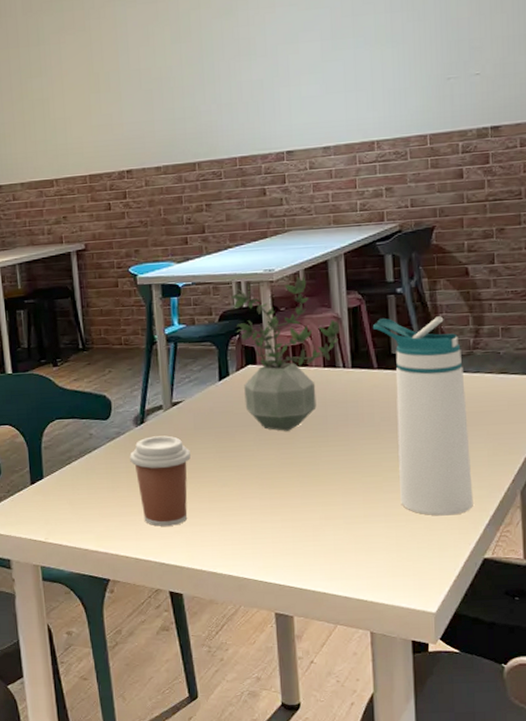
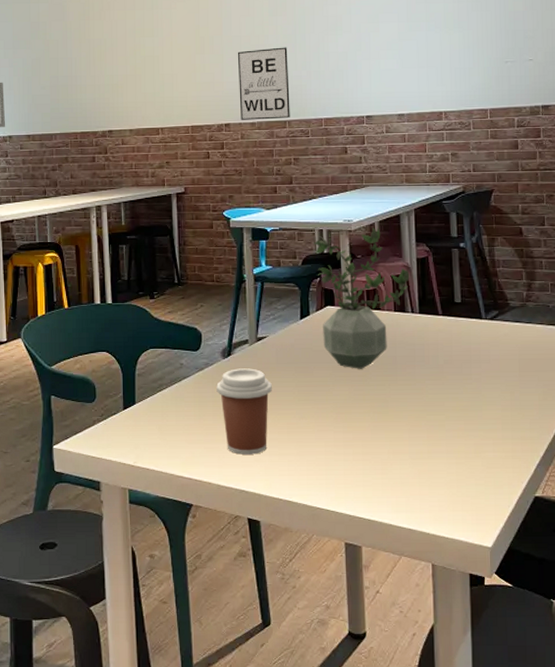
wall art: none [137,78,200,165] -> present [237,47,290,120]
water bottle: present [372,316,473,516] -> none [438,270,526,455]

